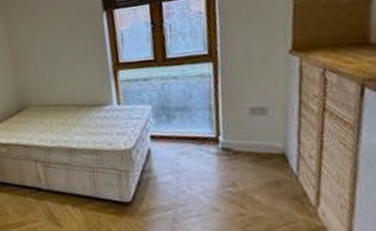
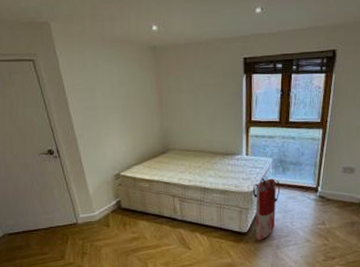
bag: none [131,130,168,213] -> present [252,178,281,241]

